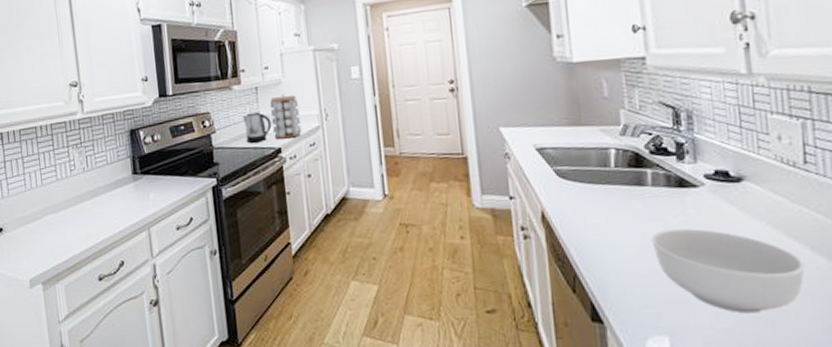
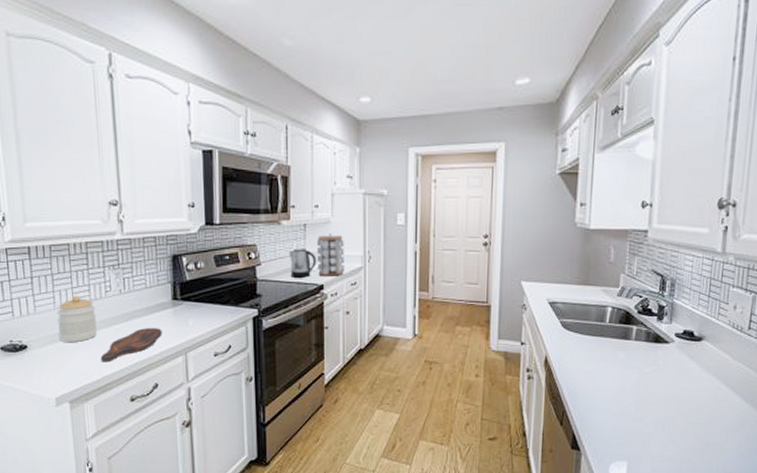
jar: none [28,176,64,224] -> present [57,295,97,343]
cutting board: none [68,204,125,242] -> present [100,328,162,363]
bowl: present [651,228,805,314] -> none [627,377,734,445]

